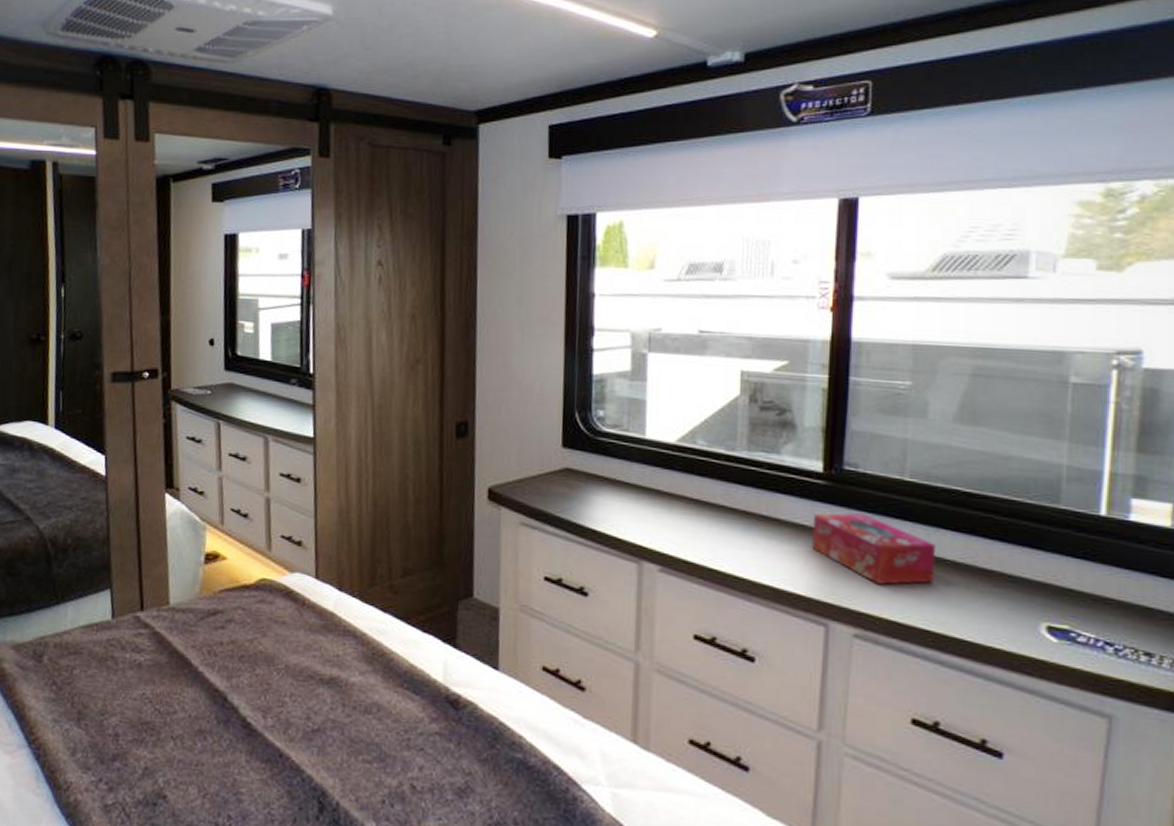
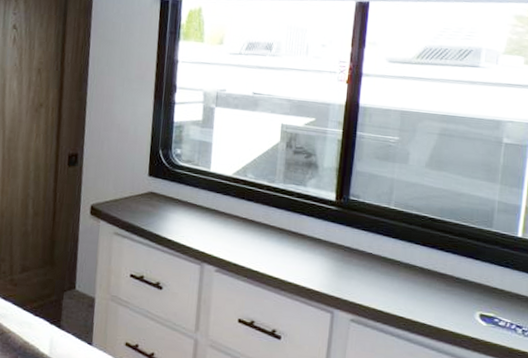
tissue box: present [812,513,936,585] -> none [325,231,410,284]

